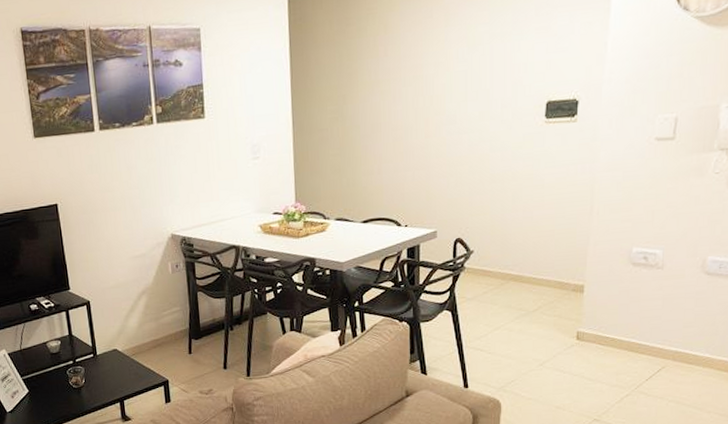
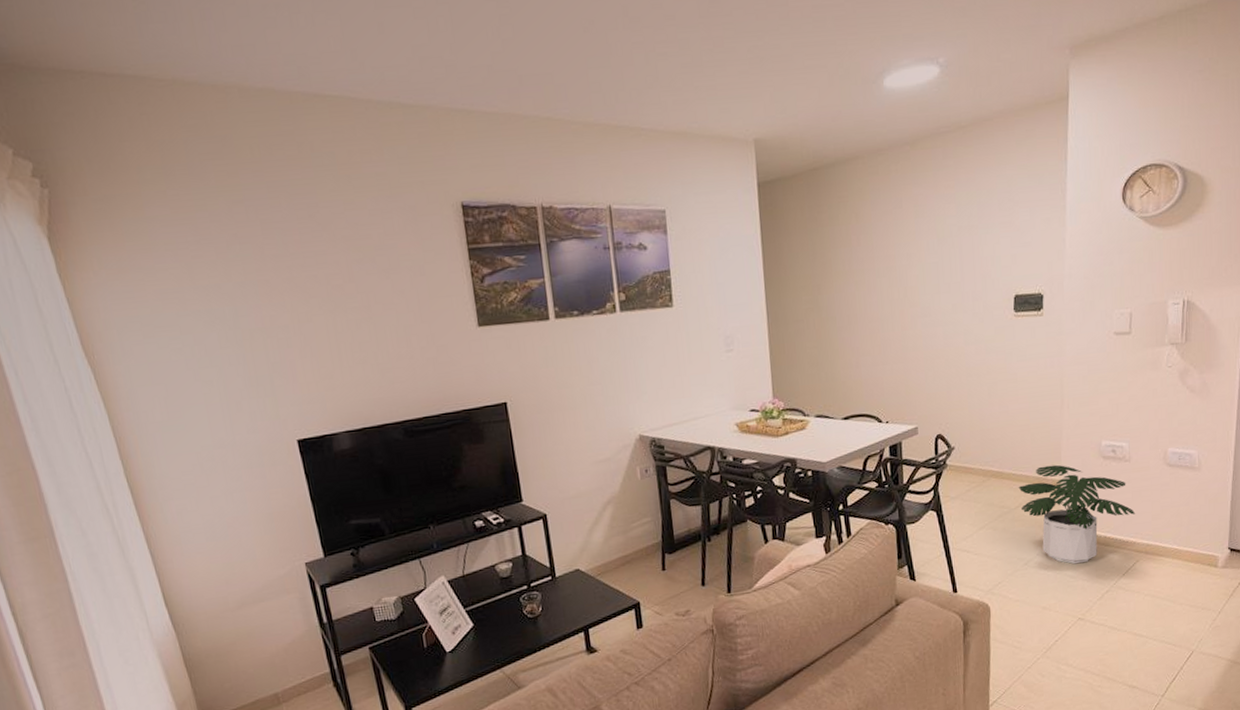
potted plant: none [538,270,665,367] -> present [1018,464,1136,564]

